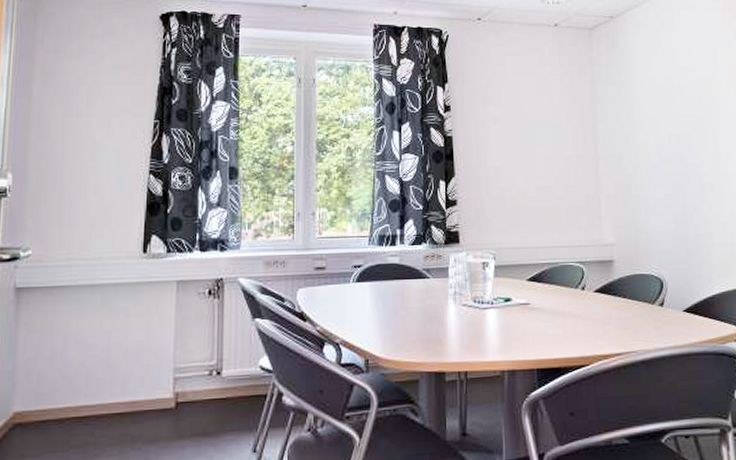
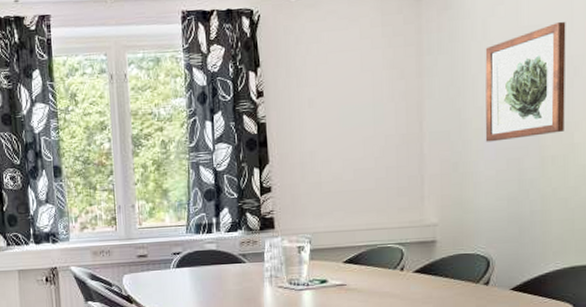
wall art: none [648,65,719,168] -> present [485,21,566,142]

